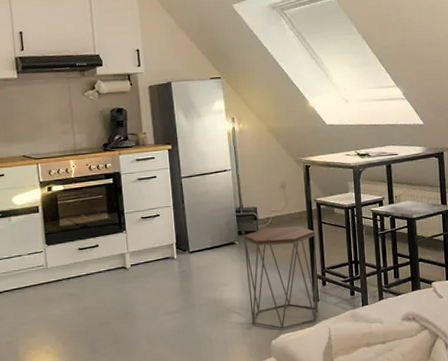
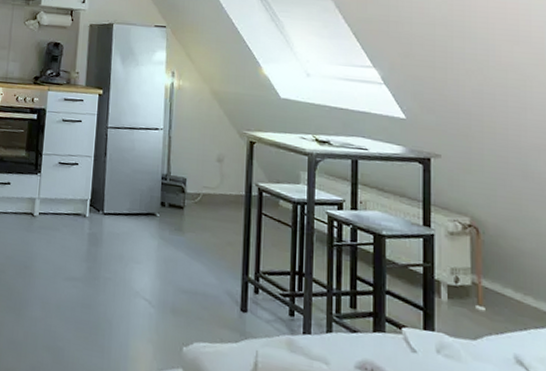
side table: present [243,226,319,329] -> none [162,205,253,337]

